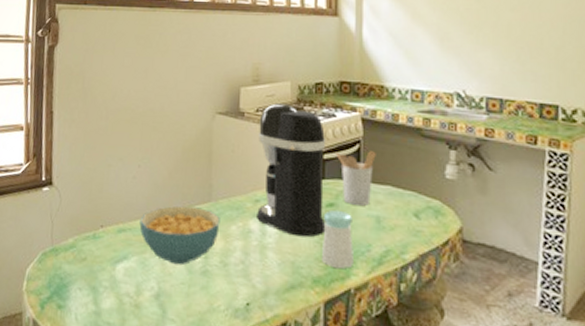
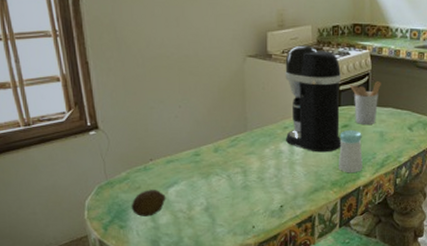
fruit: none [73,263,113,297] -> present [131,190,166,216]
cereal bowl: present [139,205,220,266] -> none [185,137,256,184]

